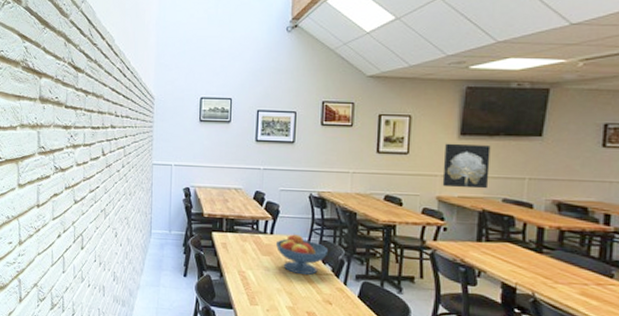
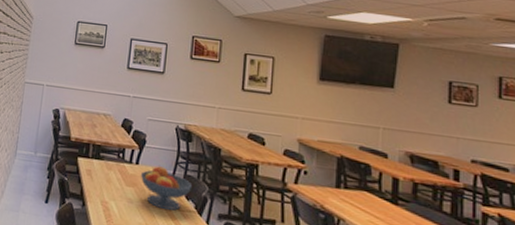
wall art: present [442,143,491,189] -> none [303,86,347,135]

